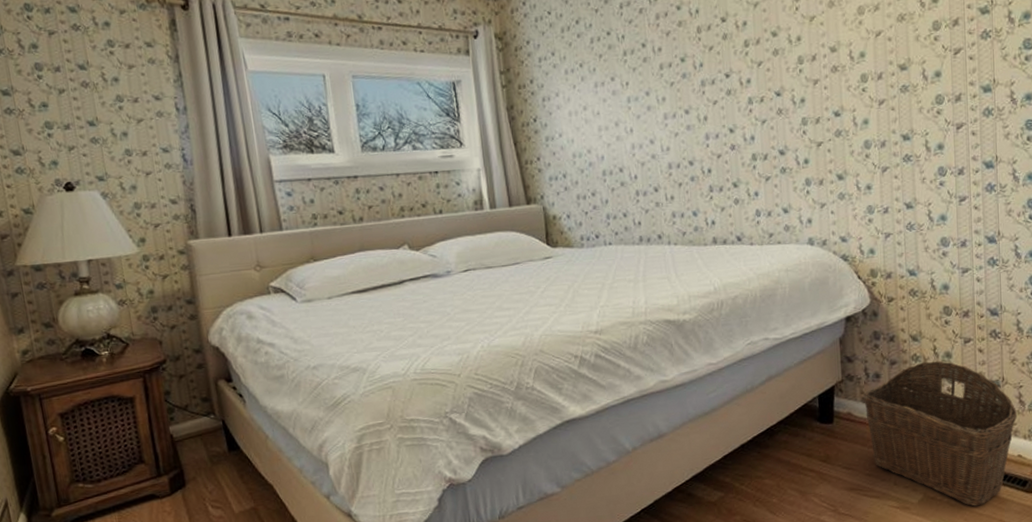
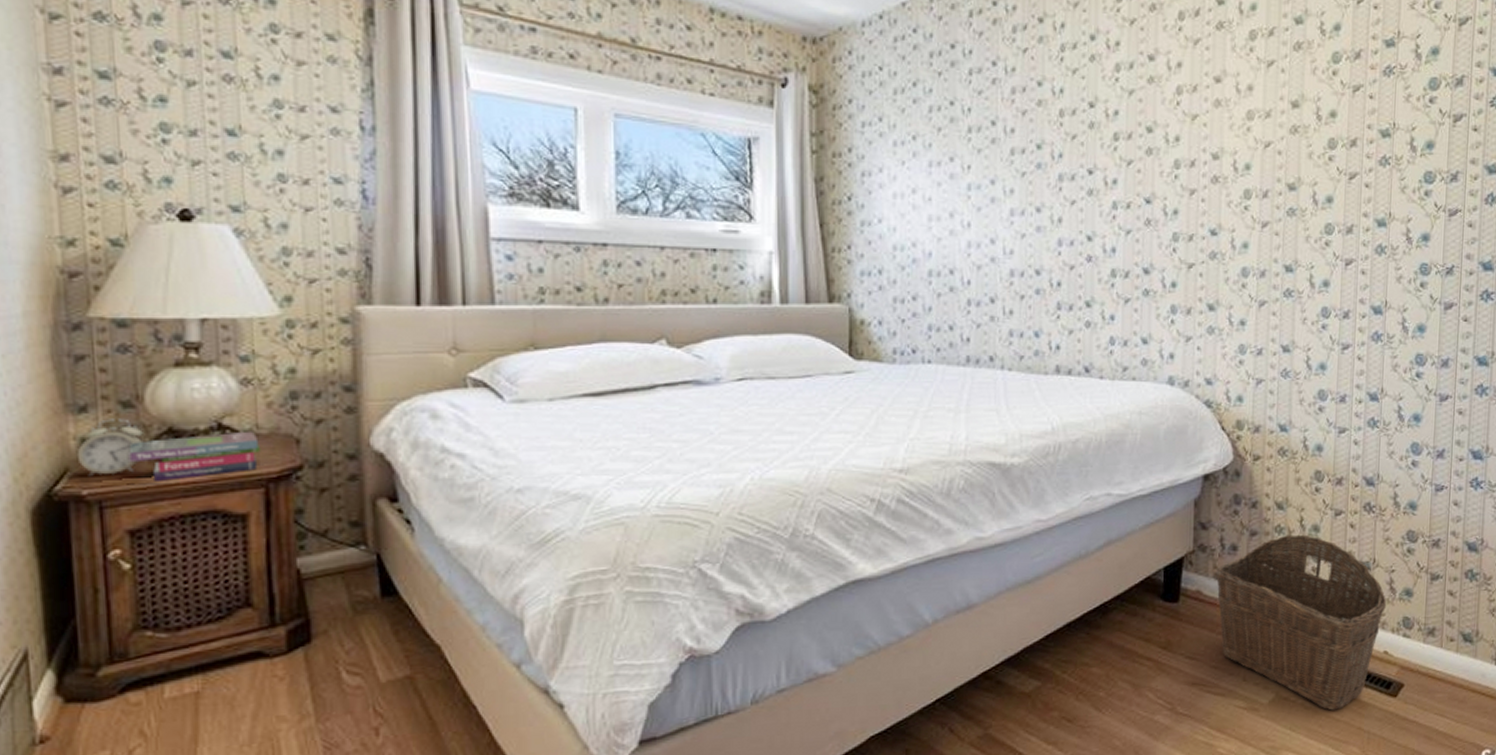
alarm clock: none [20,335,62,377] -> present [76,418,144,476]
books: none [52,337,138,379] -> present [128,431,261,483]

